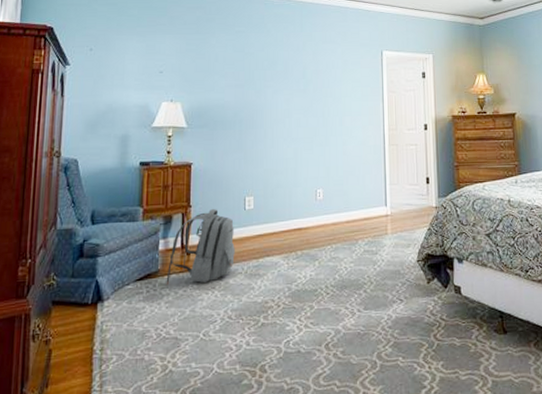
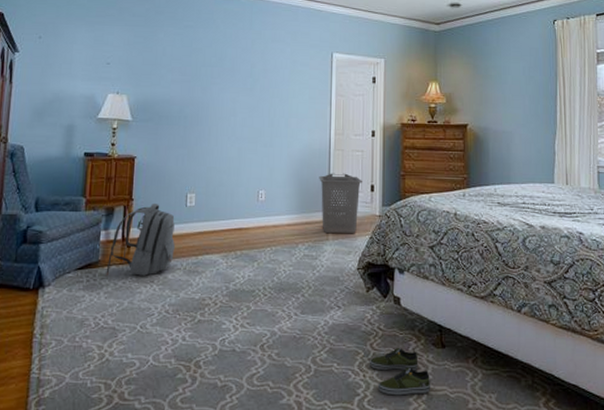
laundry basket: none [375,167,418,228] -> present [319,173,362,234]
shoe: none [433,336,496,385] -> present [369,347,431,396]

